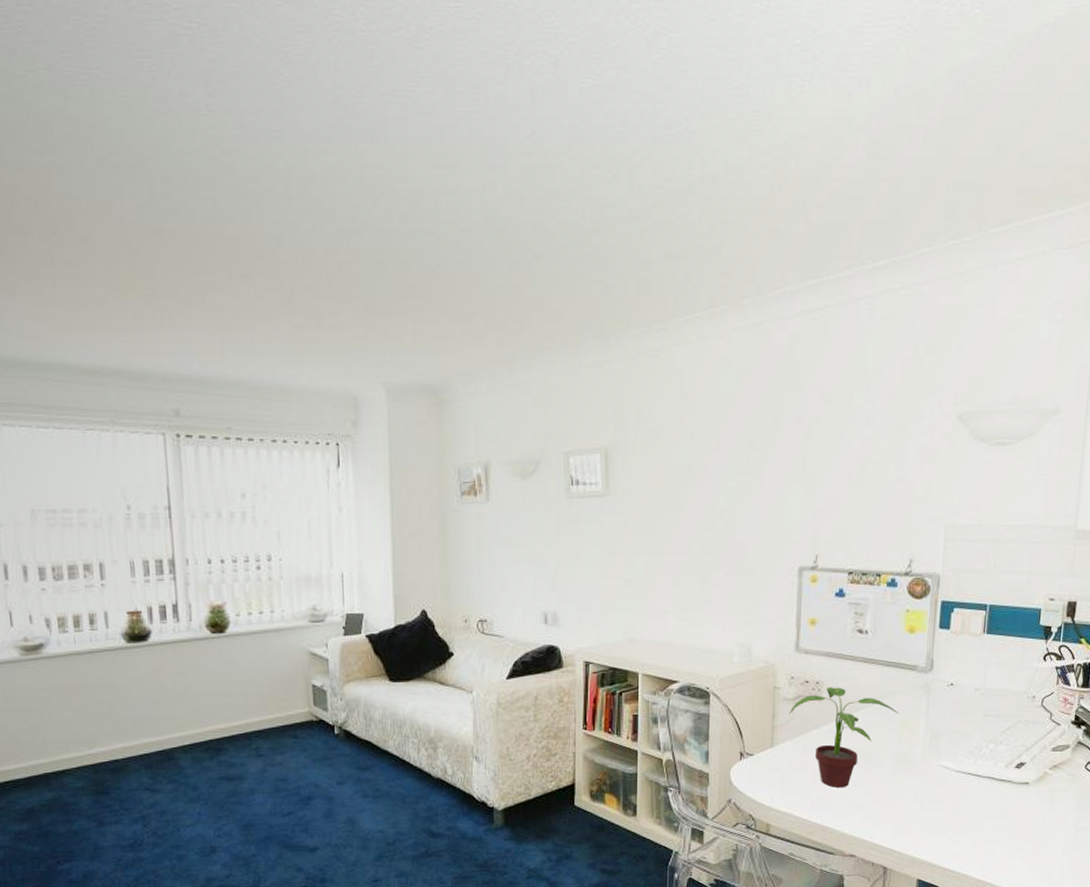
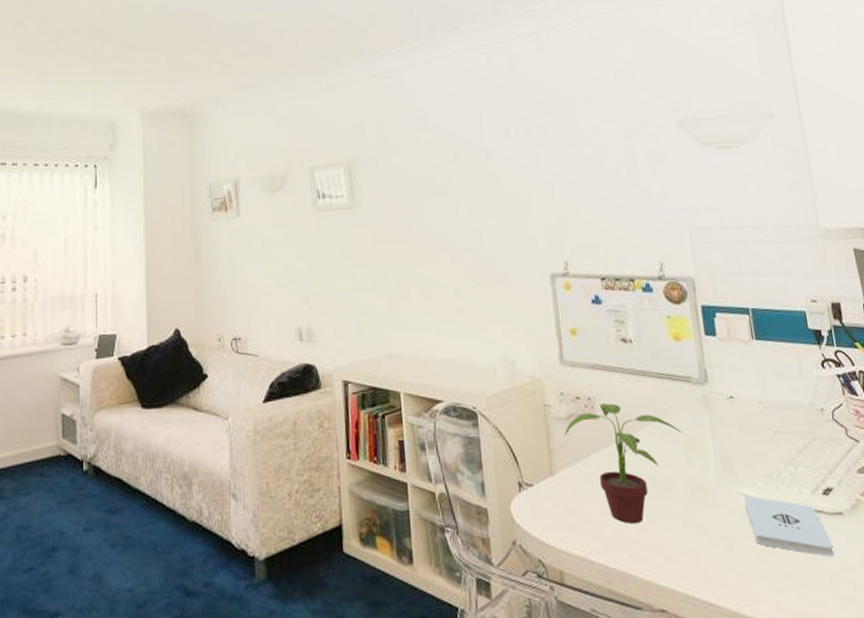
notepad: none [942,767,1014,817] -> present [743,496,835,557]

